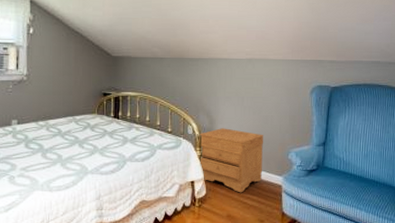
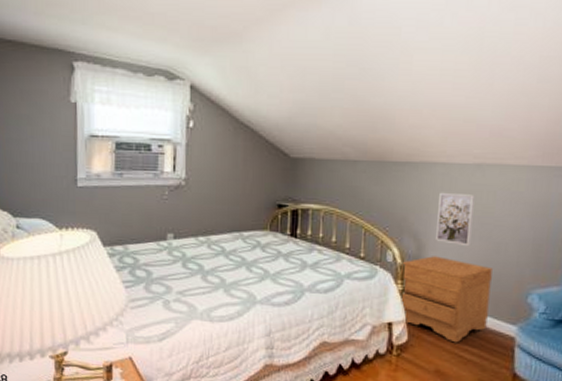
wall art: none [223,80,248,120] -> present [436,192,475,247]

